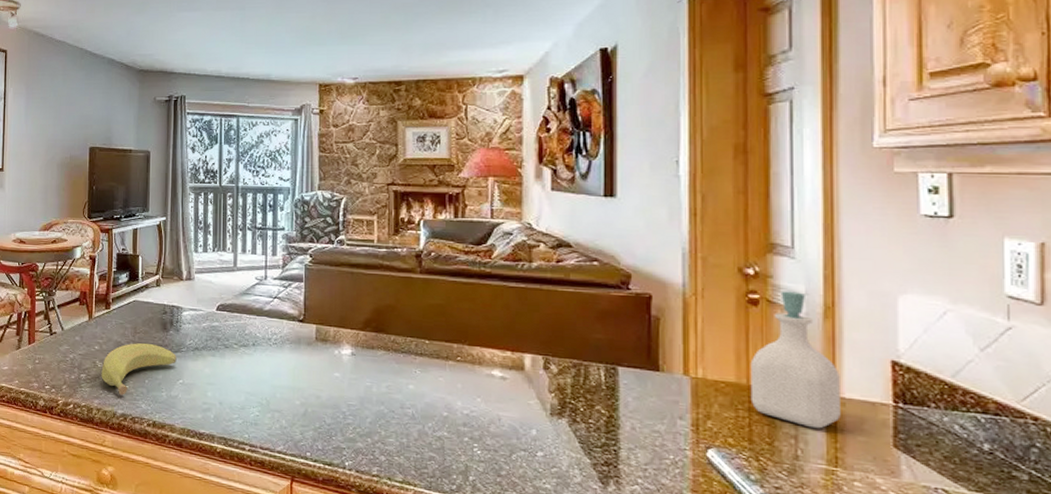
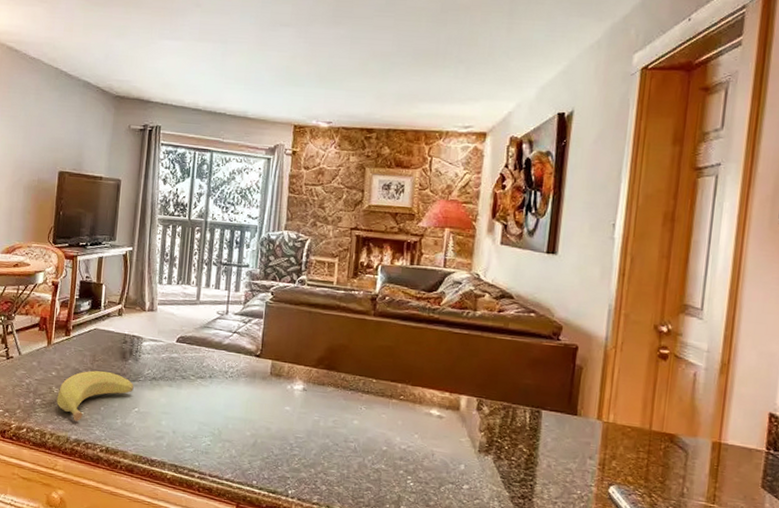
soap bottle: present [750,291,841,429] -> none [650,348,727,471]

